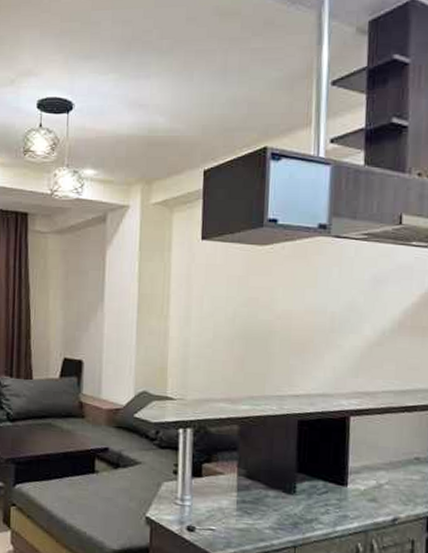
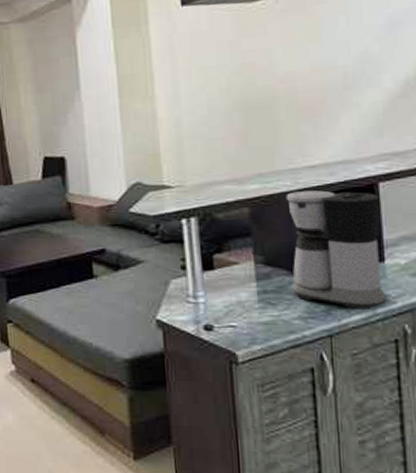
coffee maker: none [267,416,350,527] -> present [285,190,387,310]

